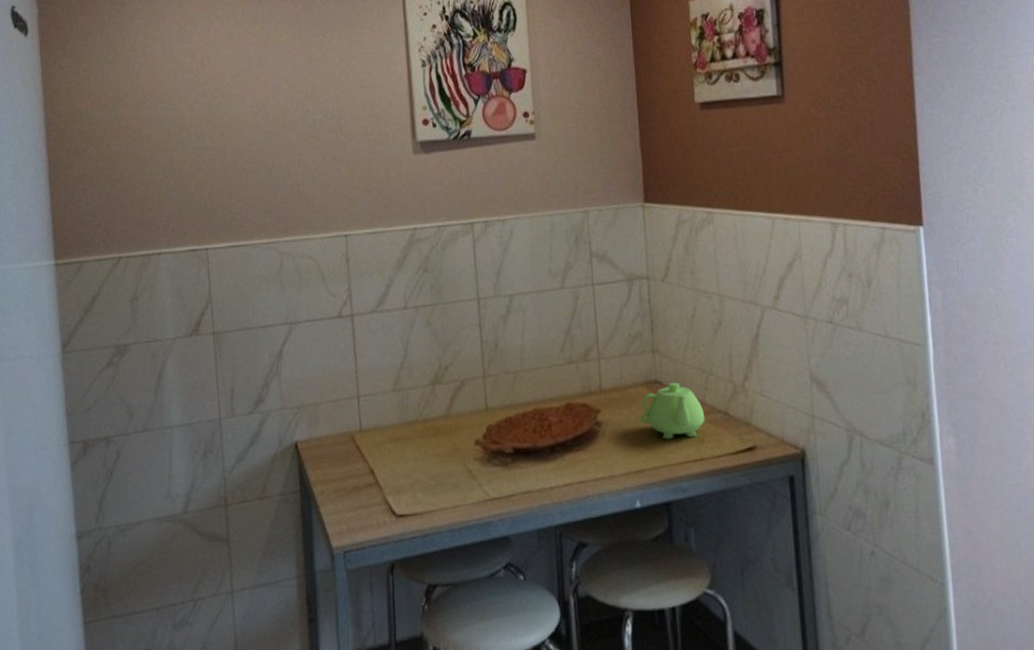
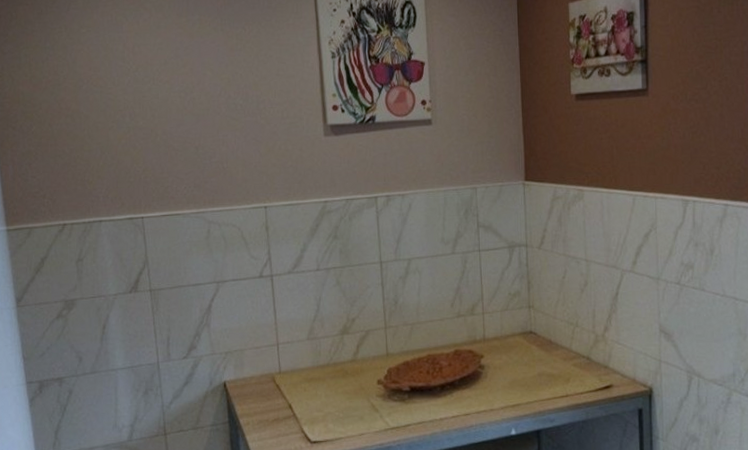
teapot: present [640,383,705,440] -> none [517,333,571,380]

